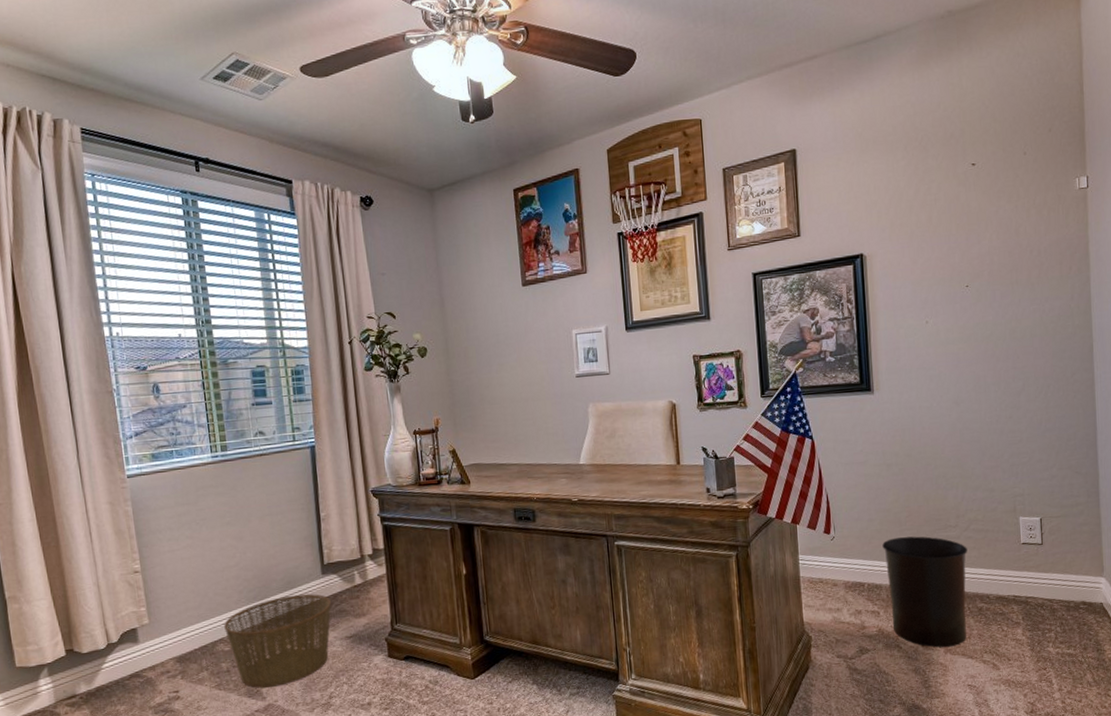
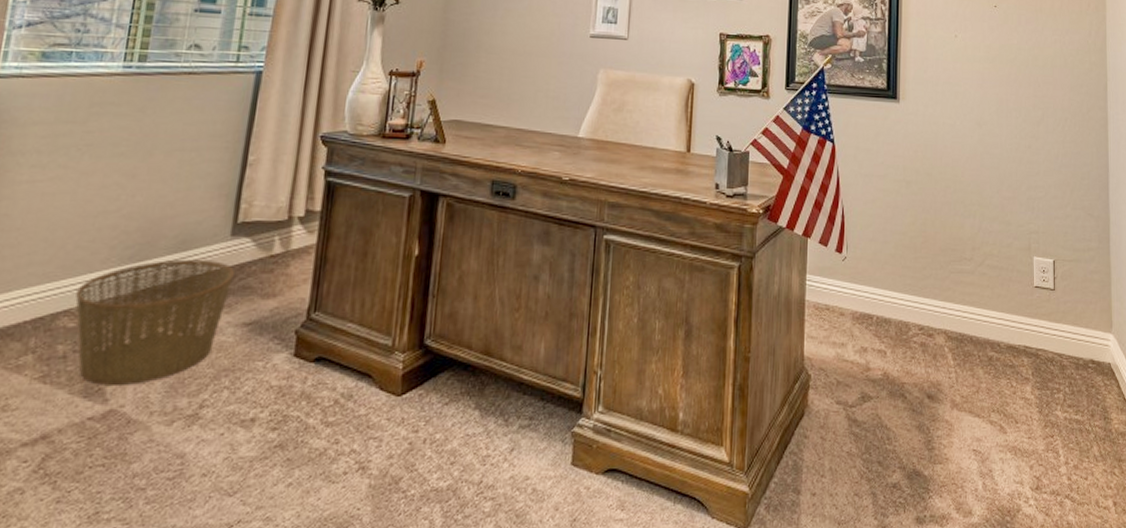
waste bin: present [882,536,968,648] -> none [895,266,981,401]

